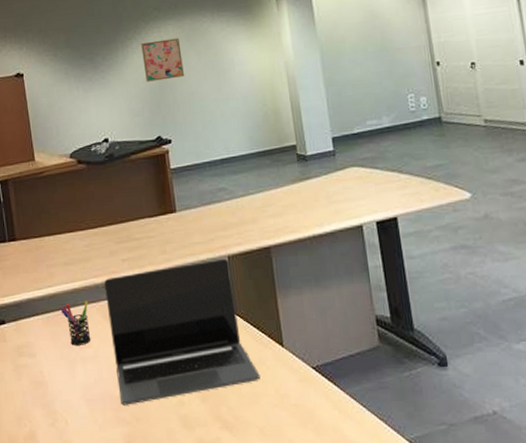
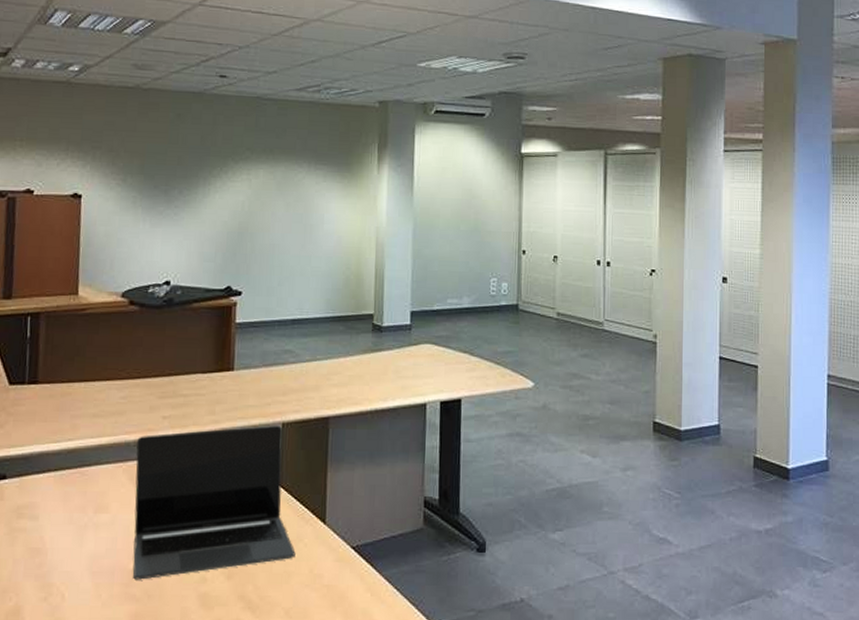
pen holder: present [60,300,91,346] -> none [79,459,115,510]
wall art: present [141,38,184,82] -> none [224,182,270,227]

